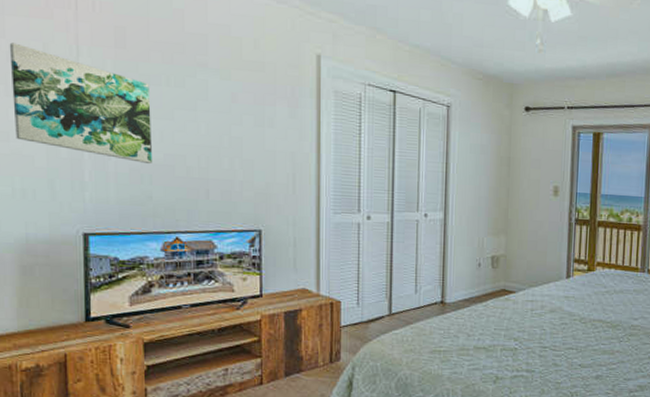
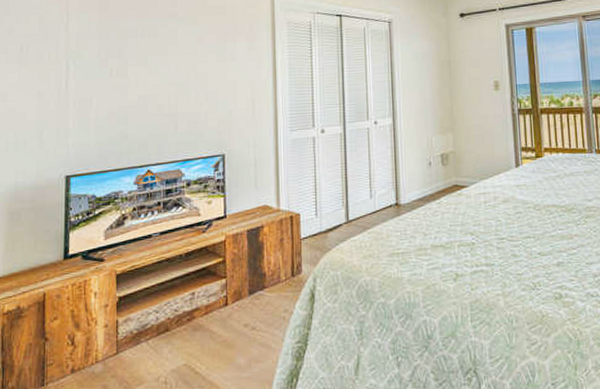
wall art: present [9,42,152,165] -> none [11,18,128,107]

